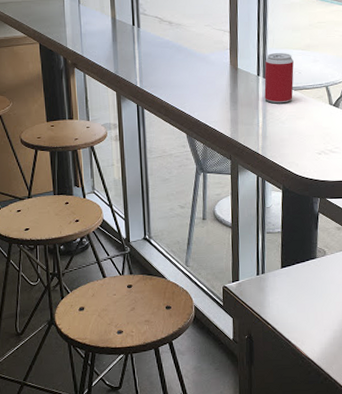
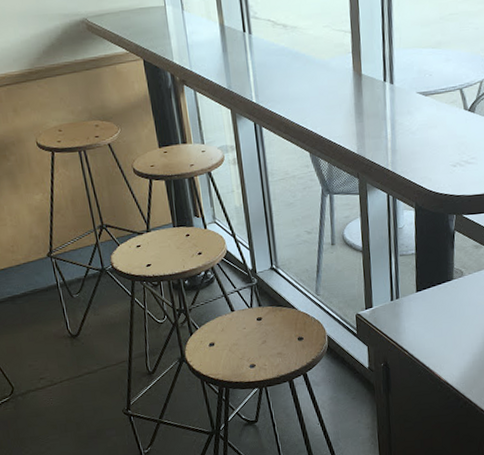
beverage can: present [264,53,294,104] -> none [391,53,424,112]

